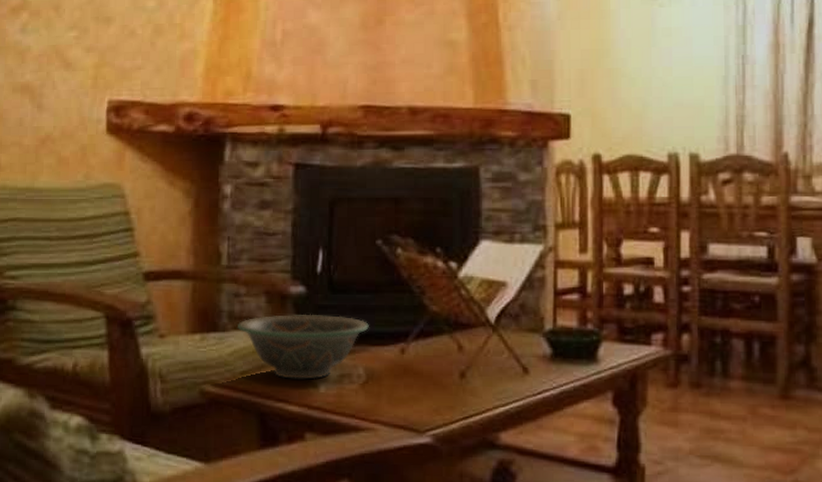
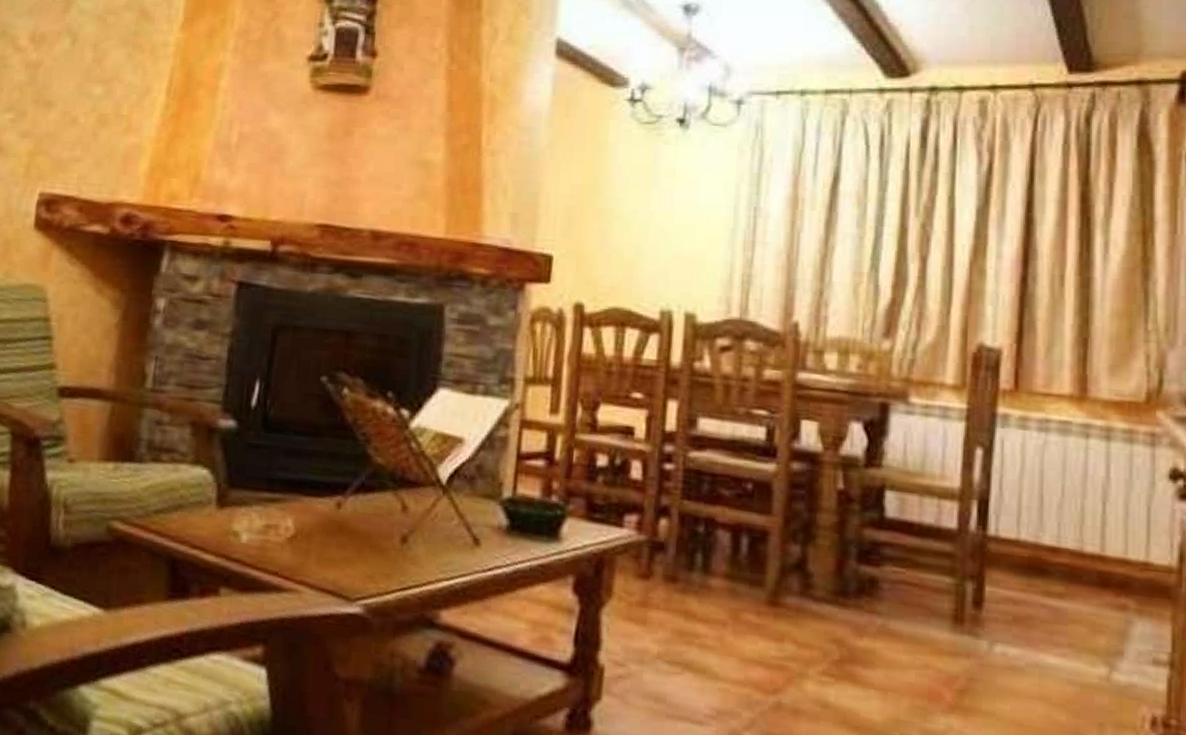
decorative bowl: present [236,314,369,380] -> none [155,450,304,528]

